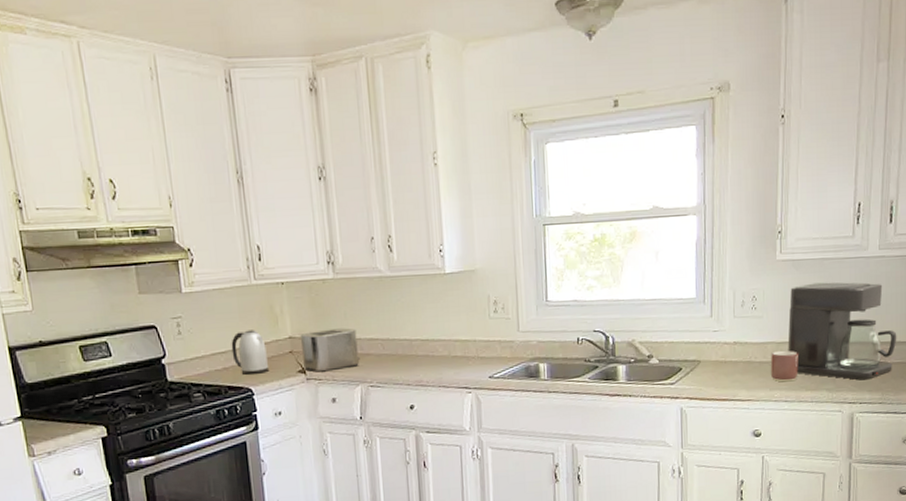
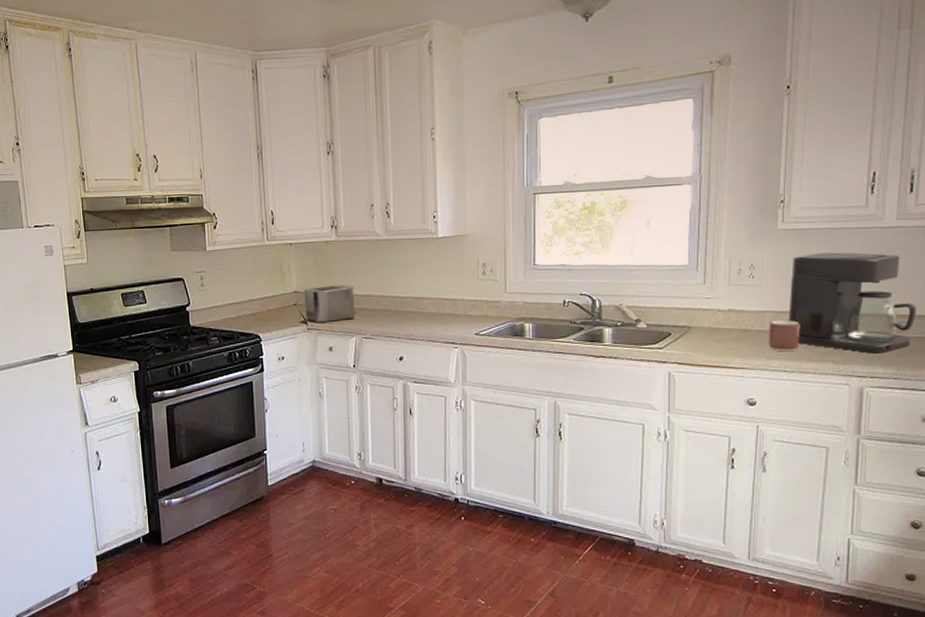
kettle: present [231,330,270,376] -> none [244,284,276,324]

